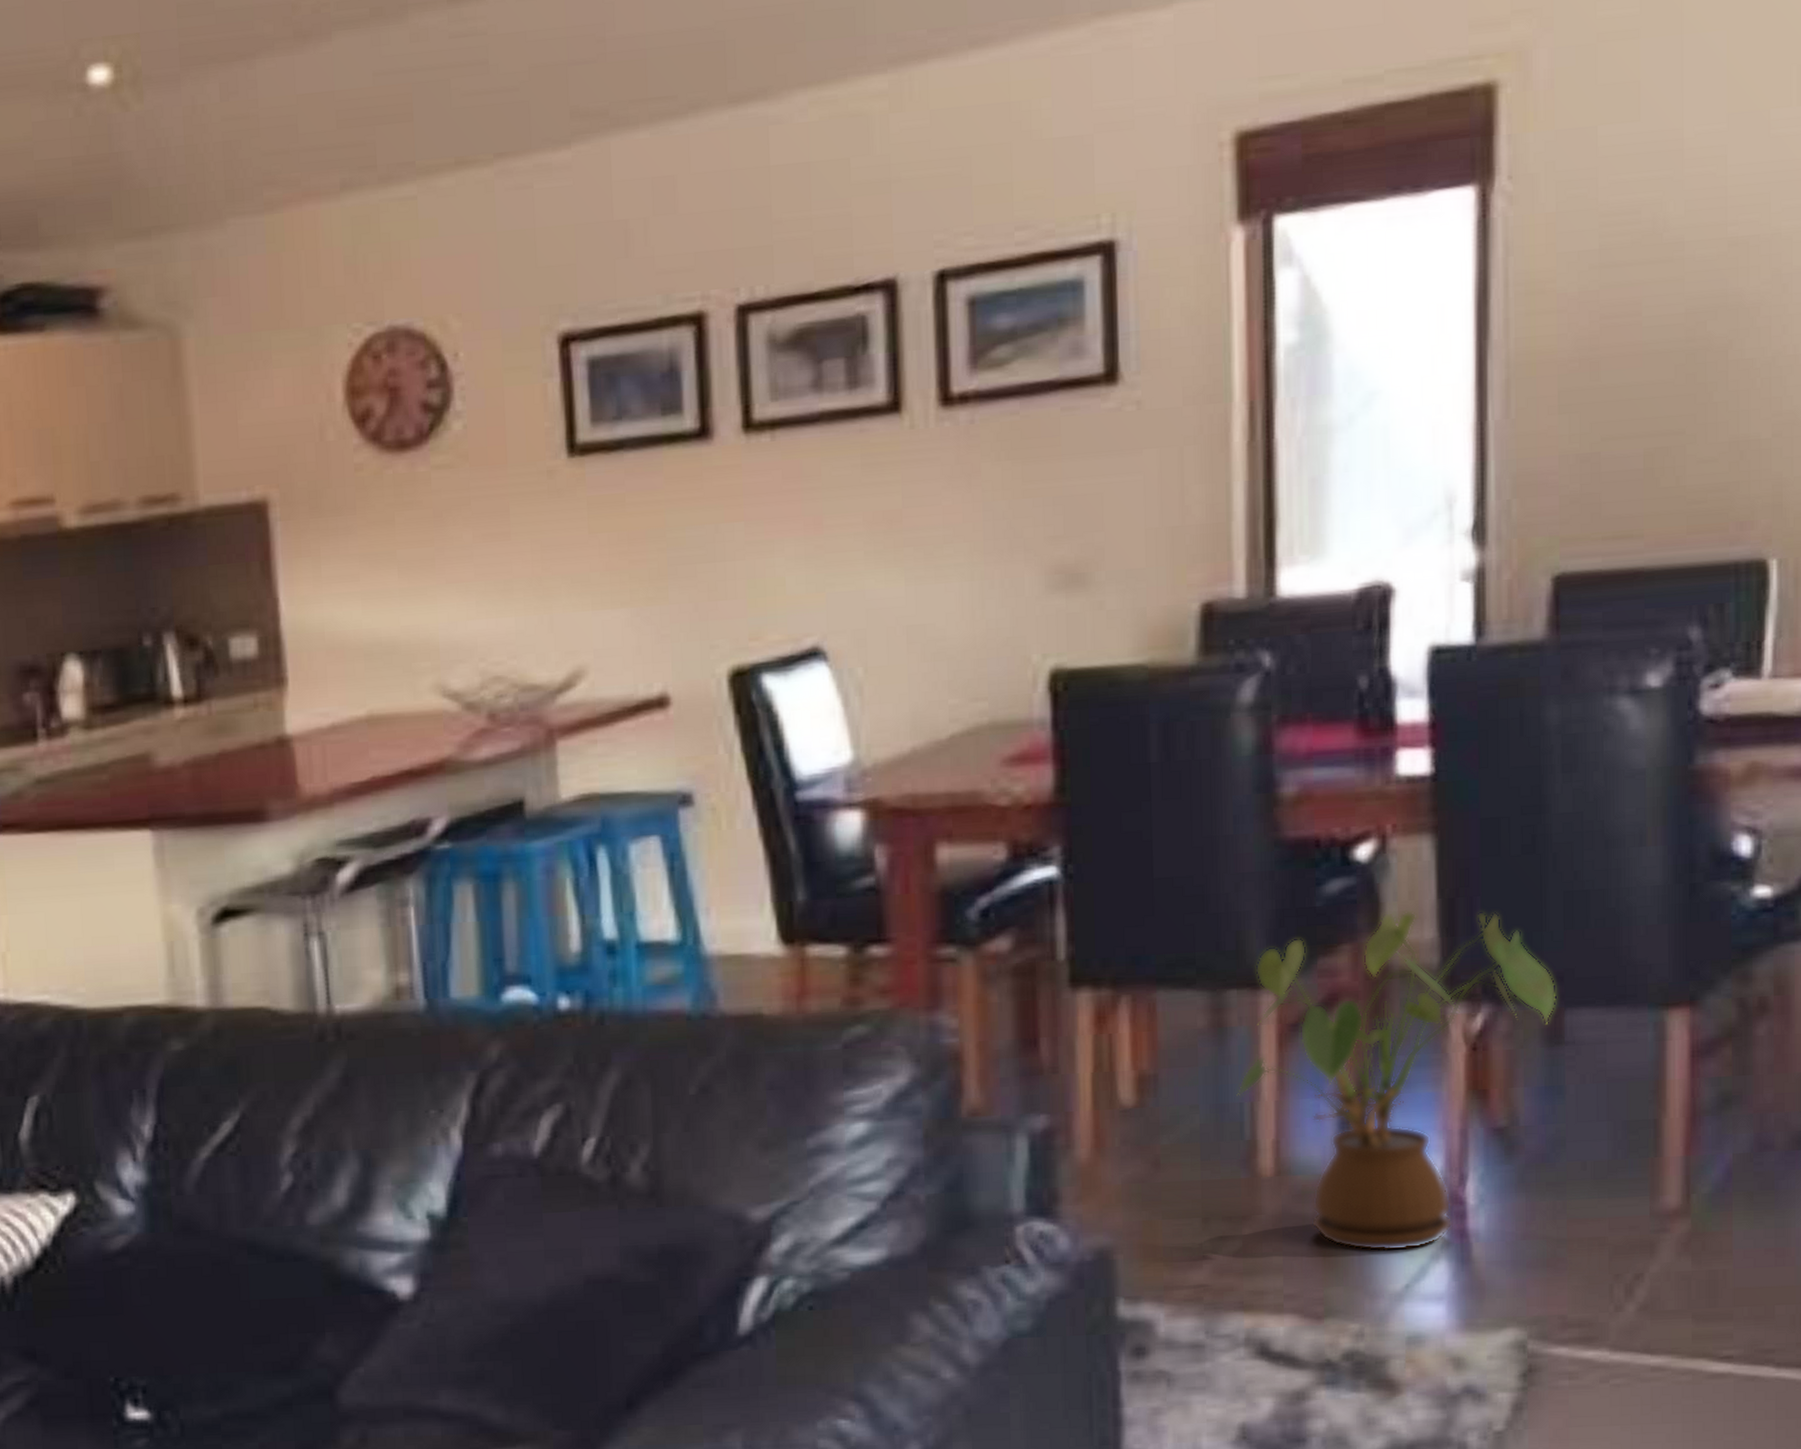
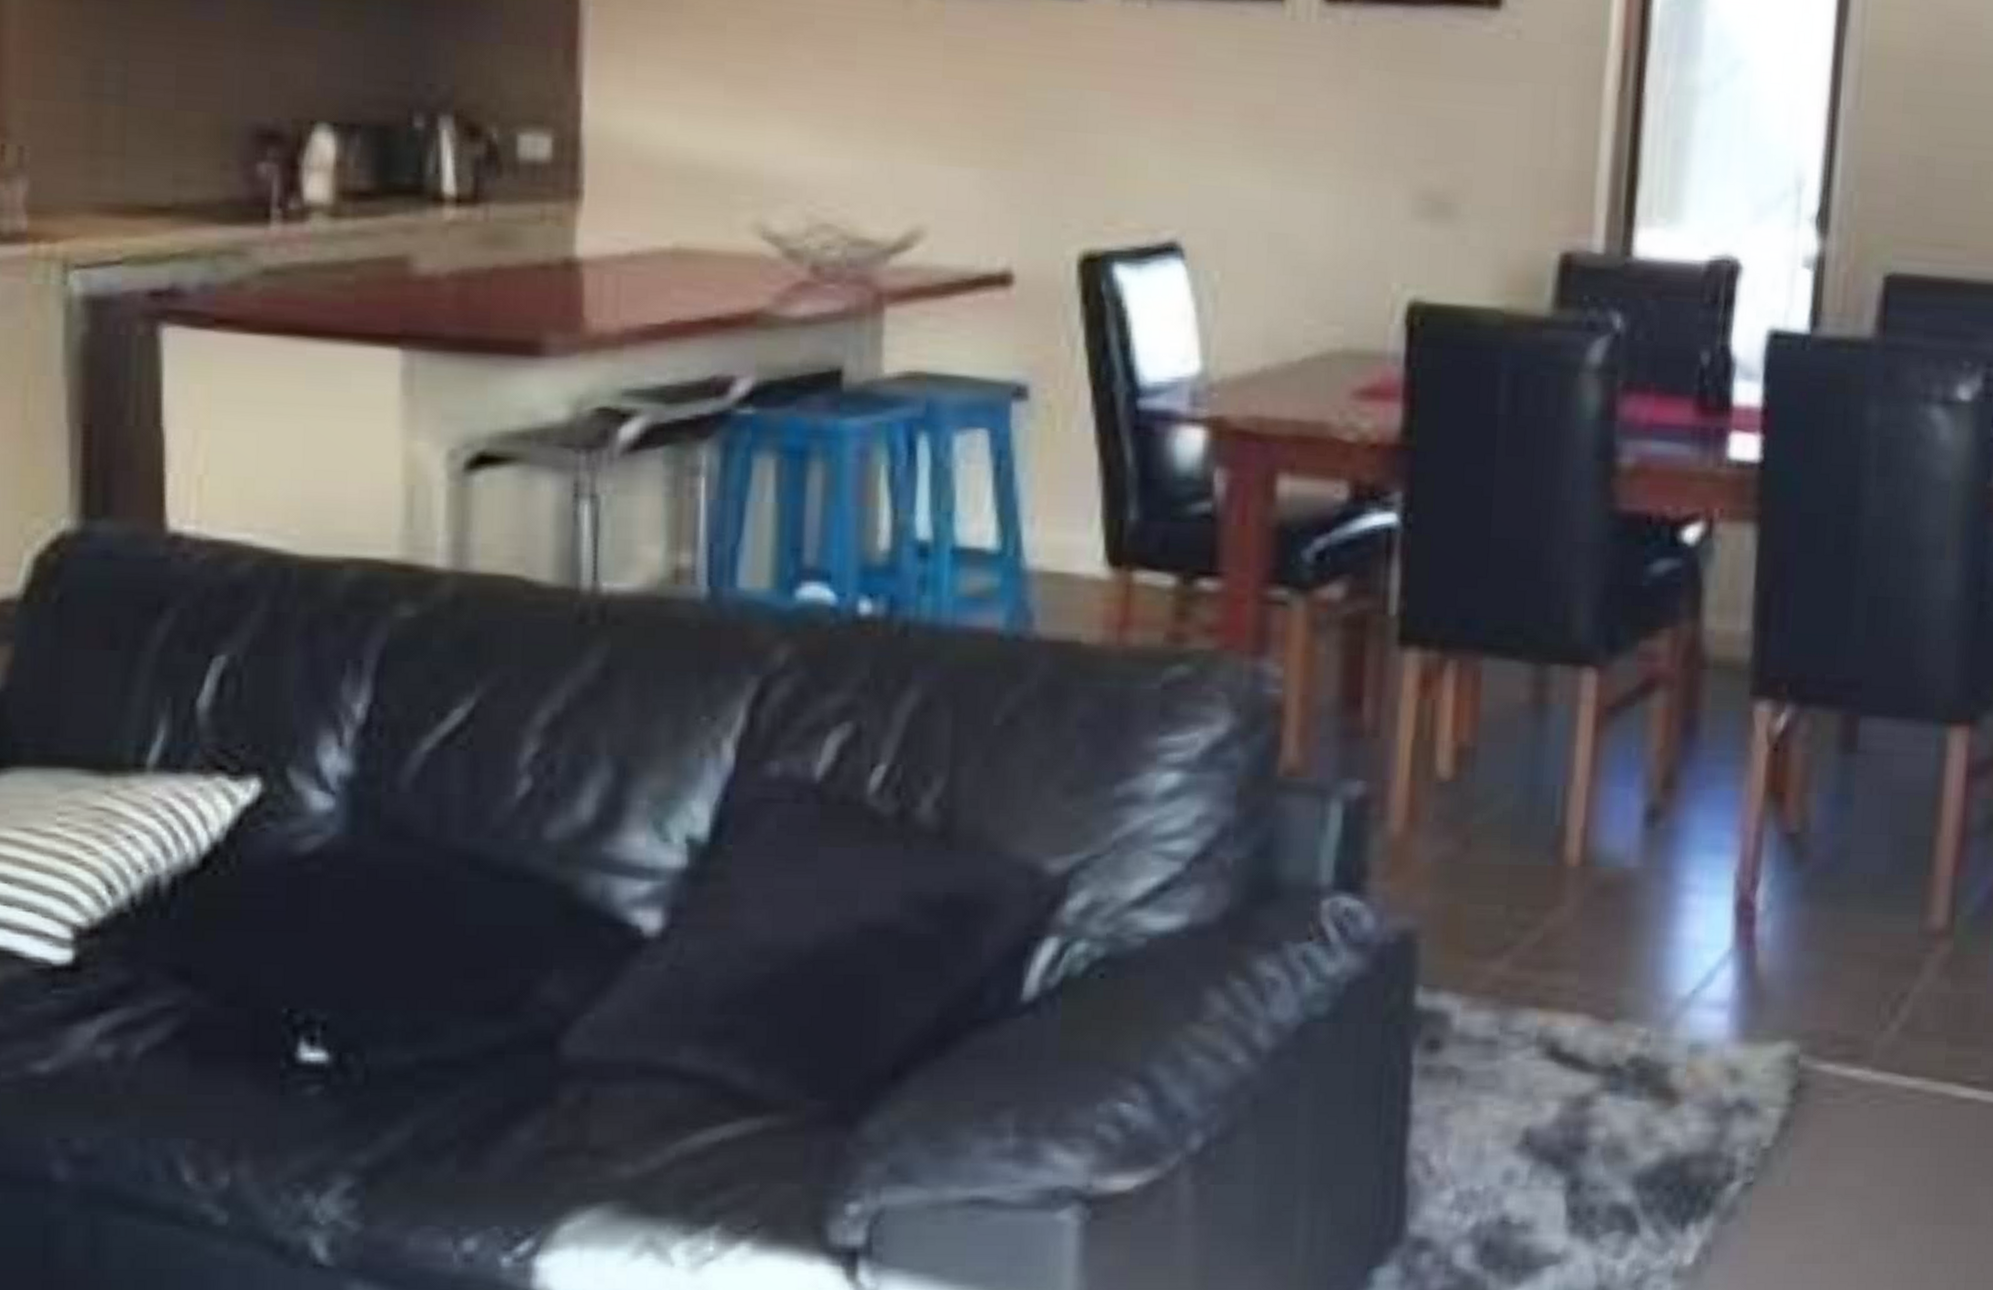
house plant: present [1236,910,1558,1252] -> none [1551,599,1855,954]

